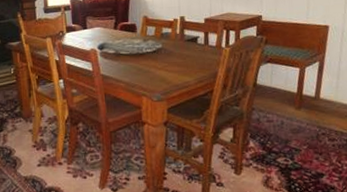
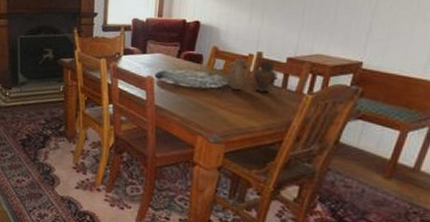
vase: none [159,22,200,52] -> present [226,59,278,93]

